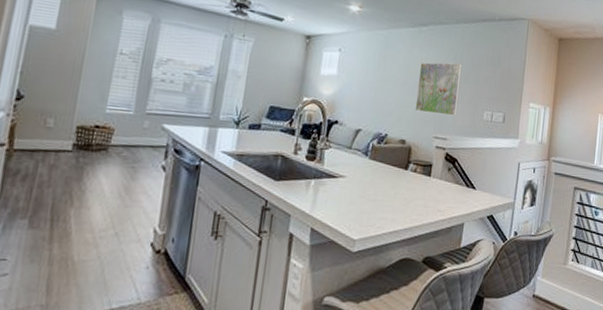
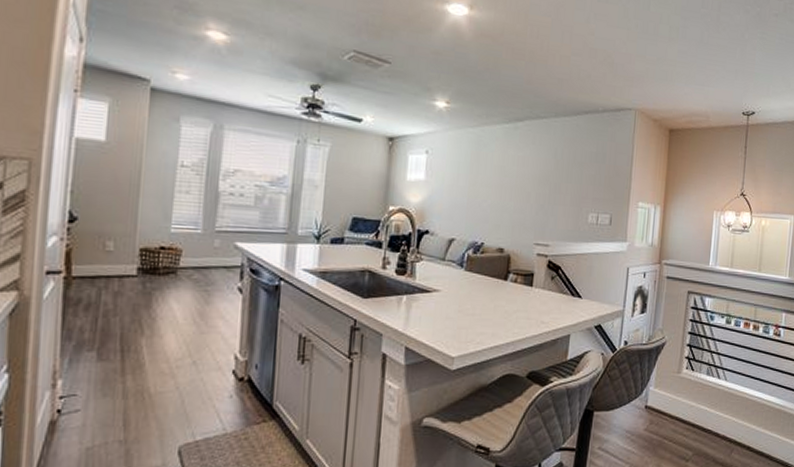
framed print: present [415,62,462,116] -> none [513,161,564,220]

